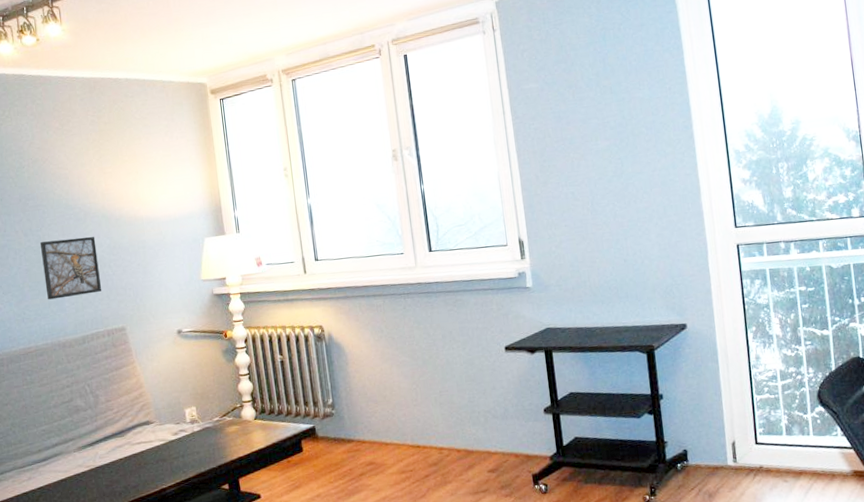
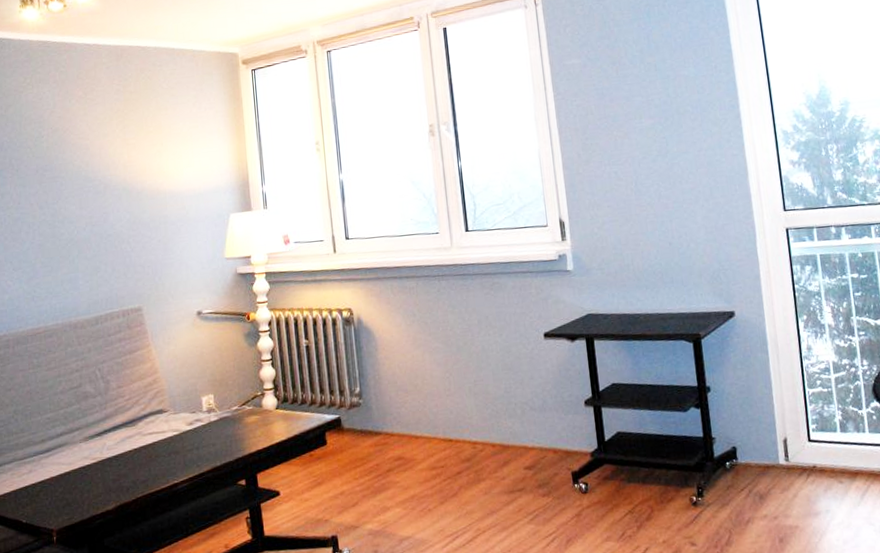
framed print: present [39,236,102,300] -> none [55,210,119,277]

